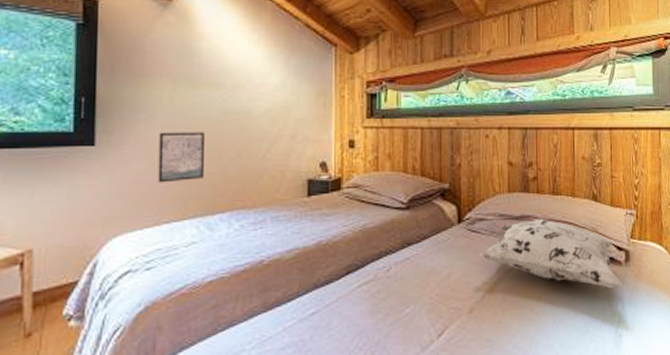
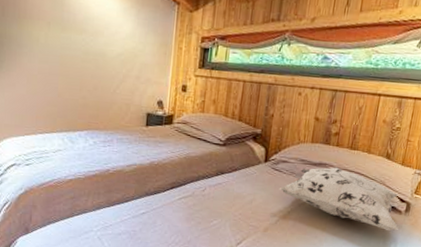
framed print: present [158,132,206,183] -> none [35,64,71,104]

